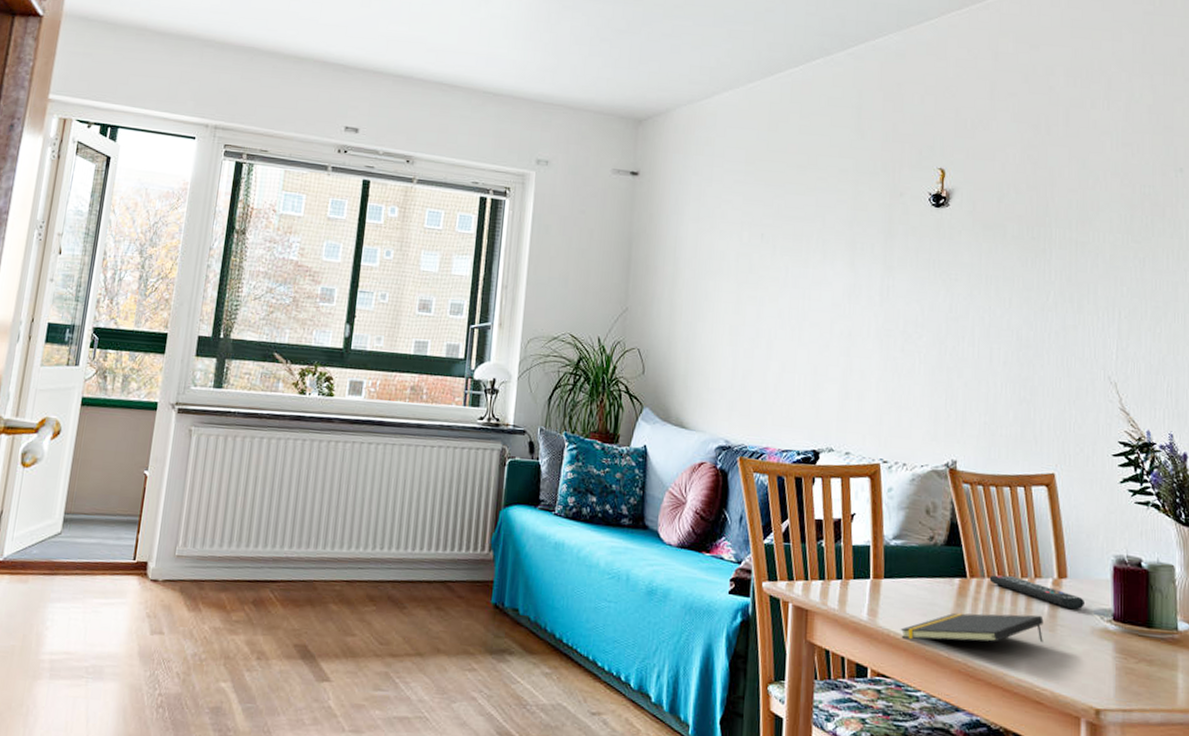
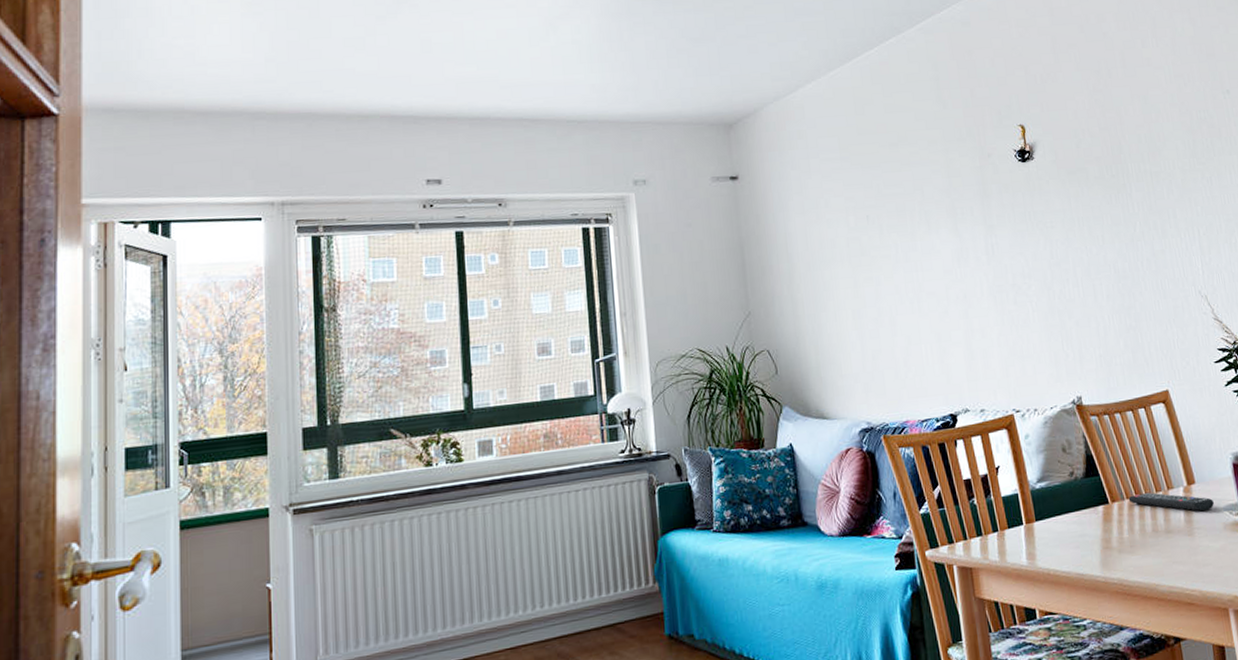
notepad: present [900,613,1044,643] -> none [1058,523,1185,574]

